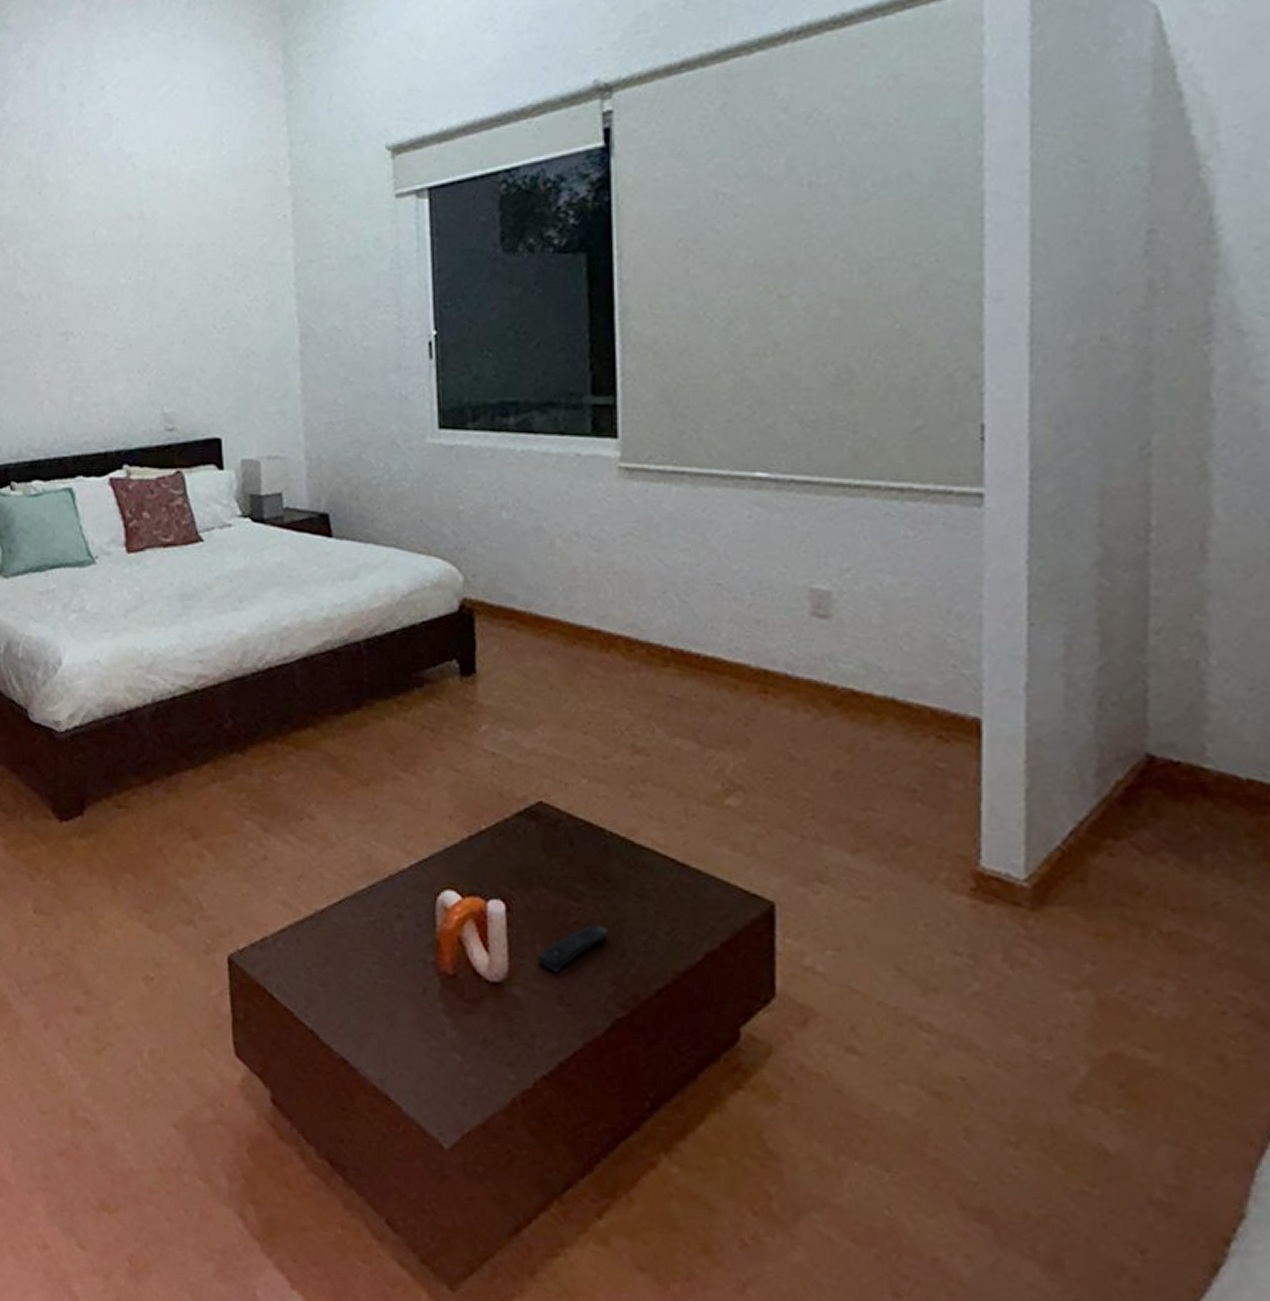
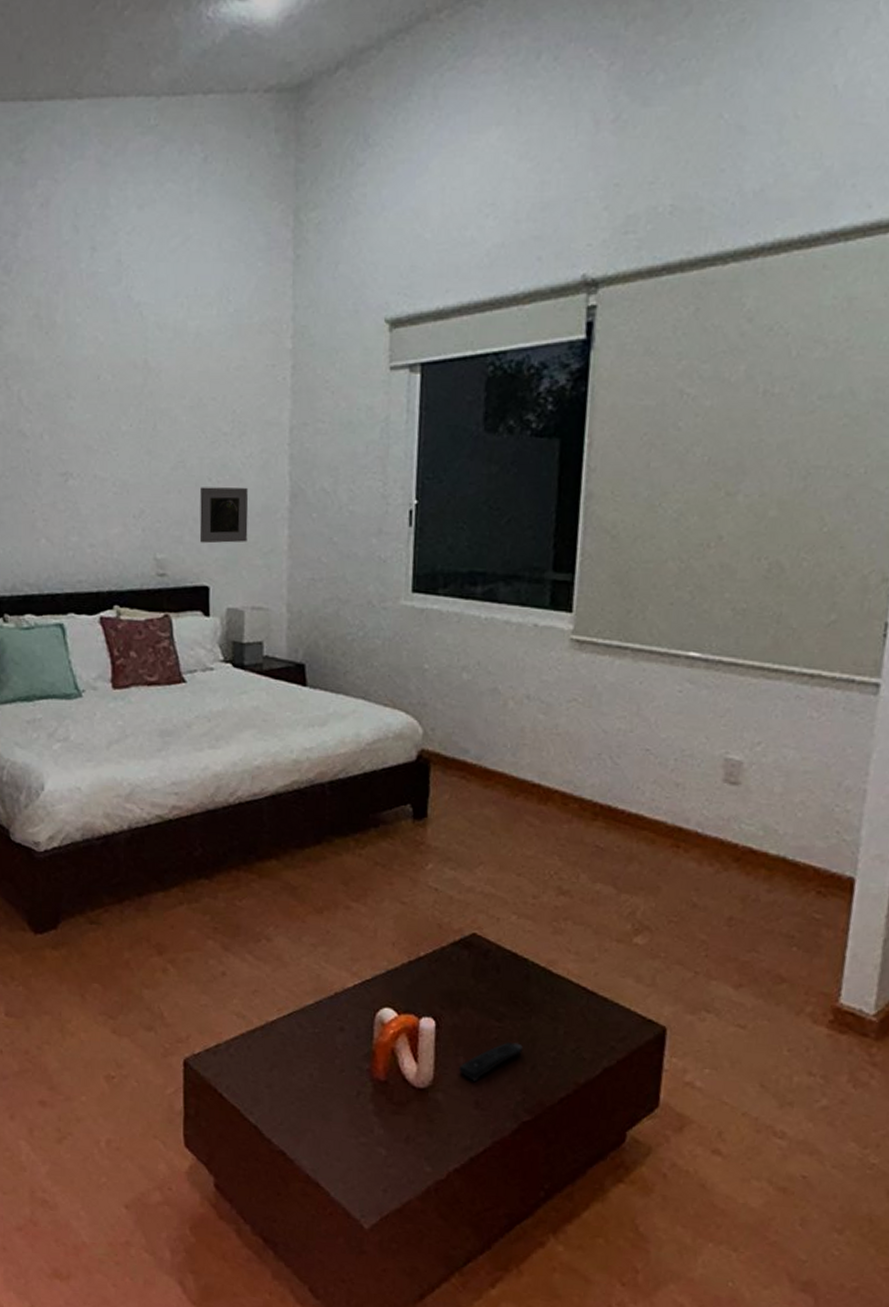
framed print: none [205,333,258,394] -> present [199,487,249,544]

